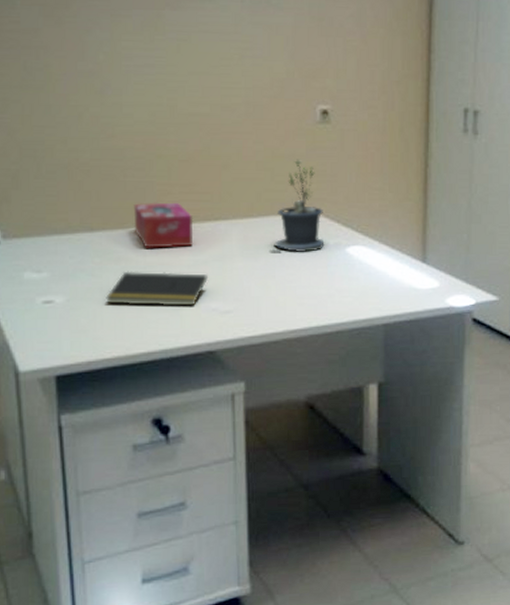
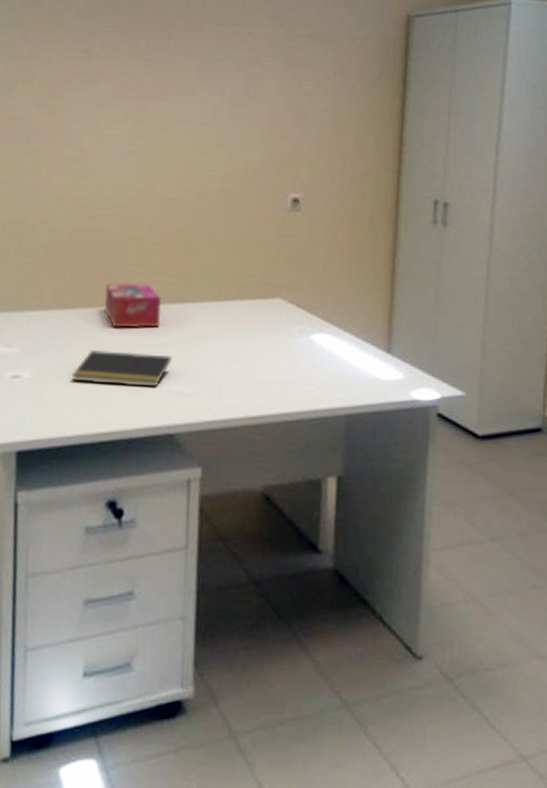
potted plant: present [269,159,325,253] -> none [233,245,289,339]

